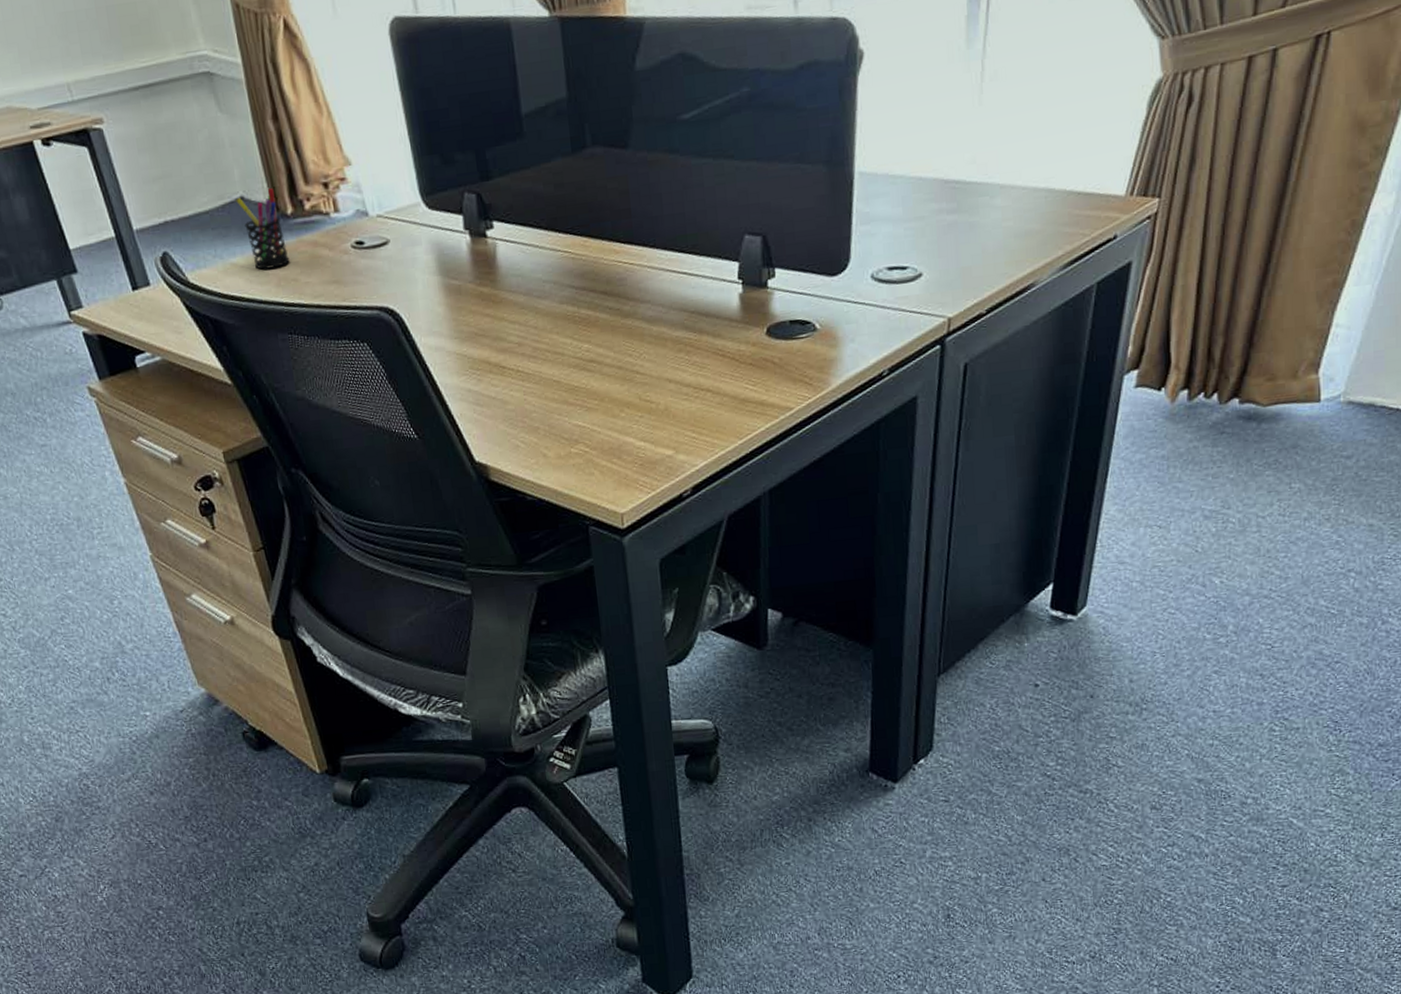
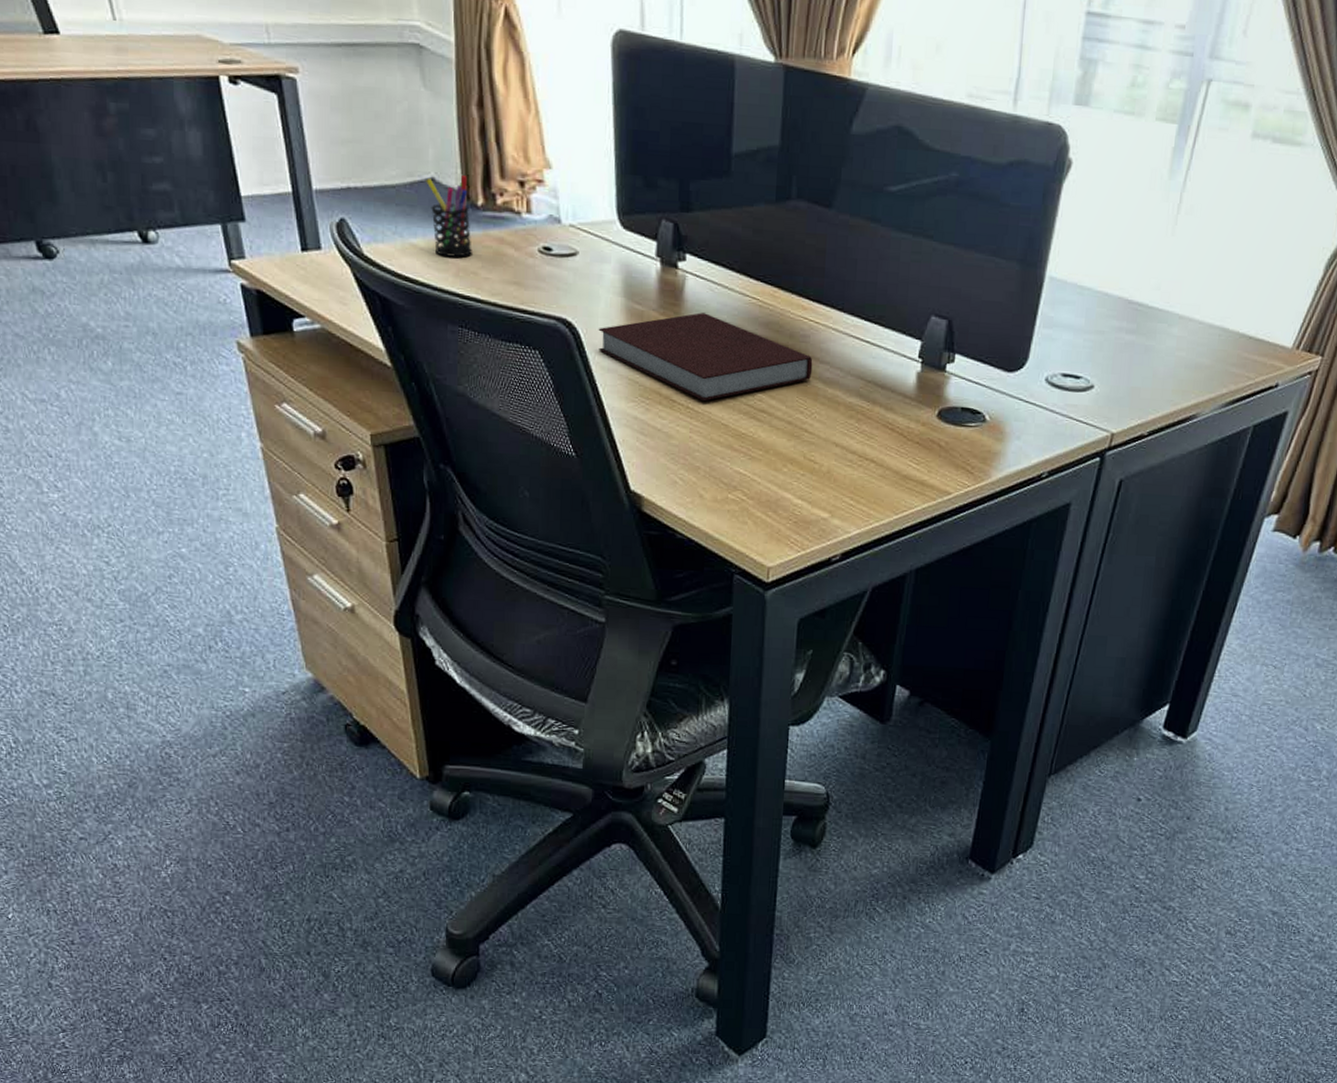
notebook: none [420,275,635,362] -> present [598,312,813,402]

